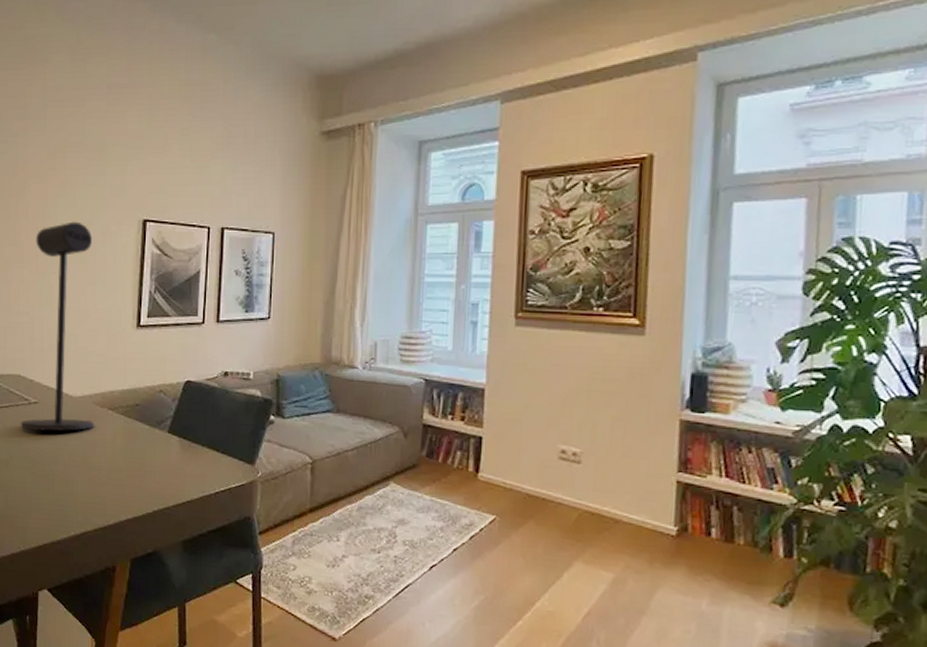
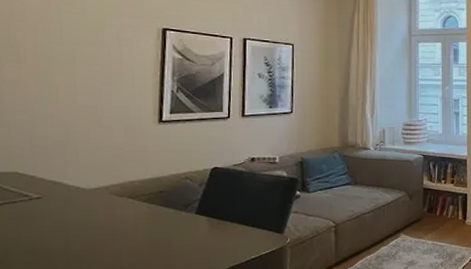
desk lamp: present [20,221,94,432] -> none [18,26,112,226]

